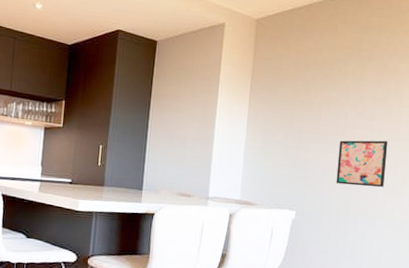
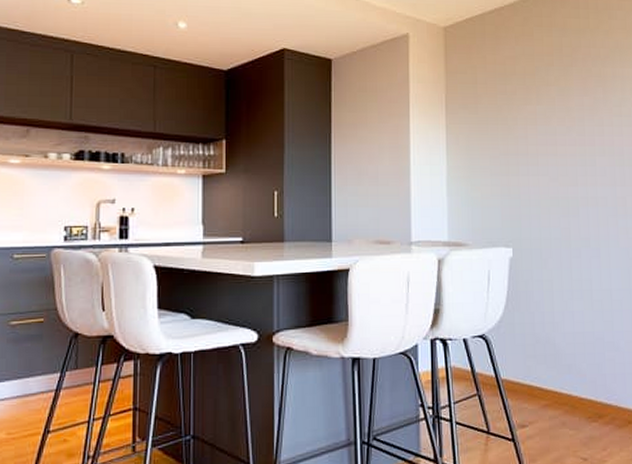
wall art: present [336,140,388,188] -> none [551,156,604,211]

